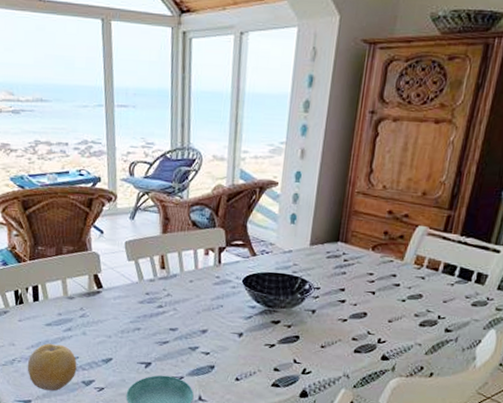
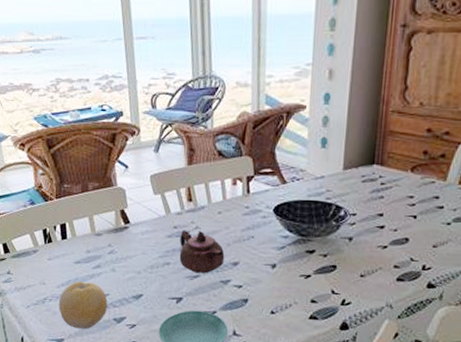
teapot: none [150,297,194,340] -> present [179,230,225,274]

